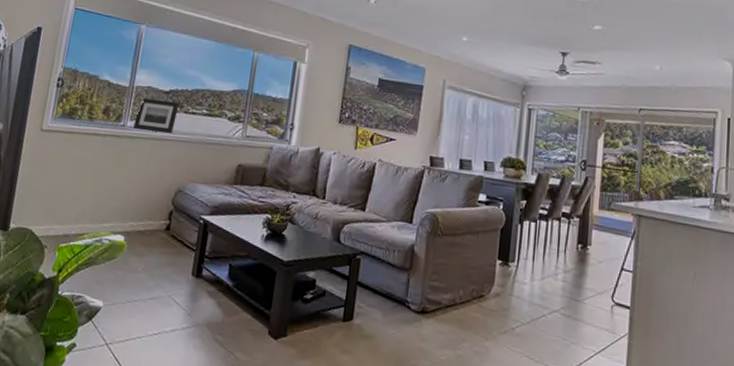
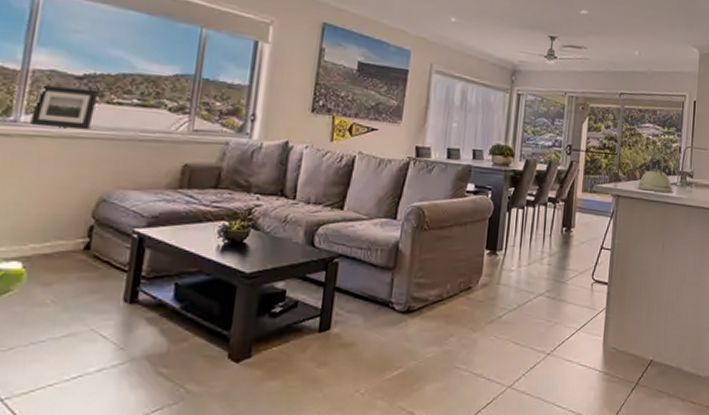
kettle: none [661,171,705,217] -> present [637,152,673,194]

